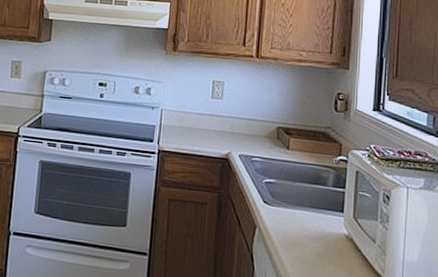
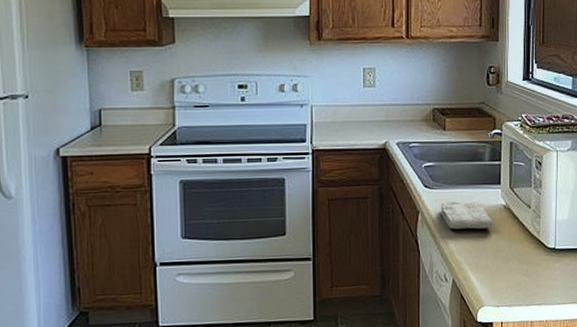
washcloth: none [278,221,334,257] -> present [440,202,494,230]

